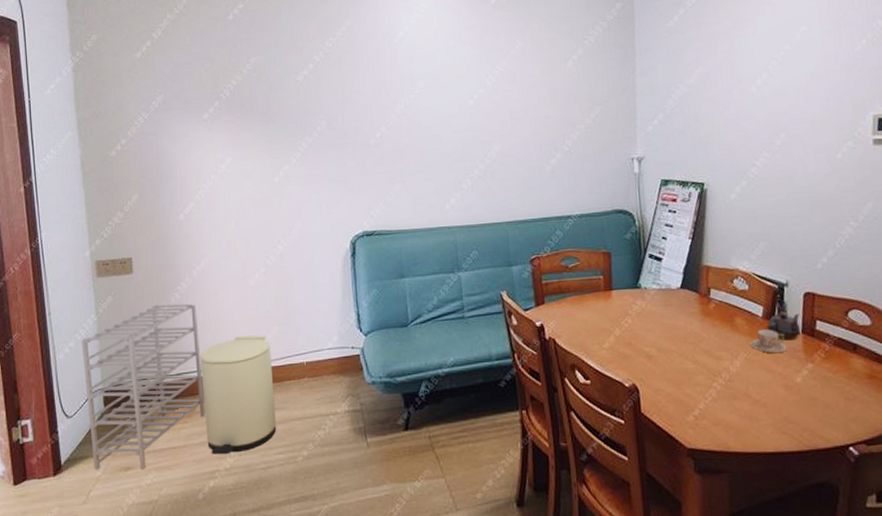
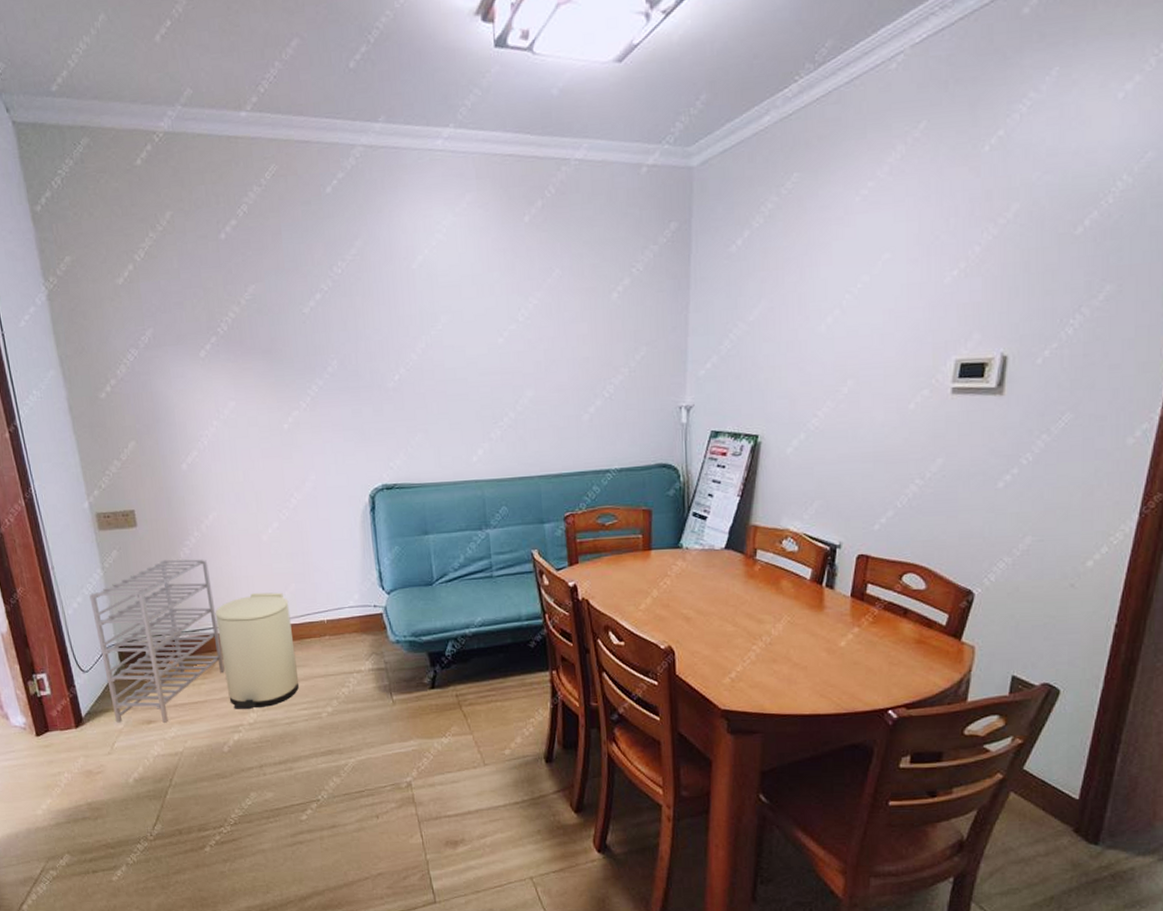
teacup: present [749,329,787,353] -> none [794,592,833,616]
teapot: present [766,311,802,341] -> none [814,574,851,604]

